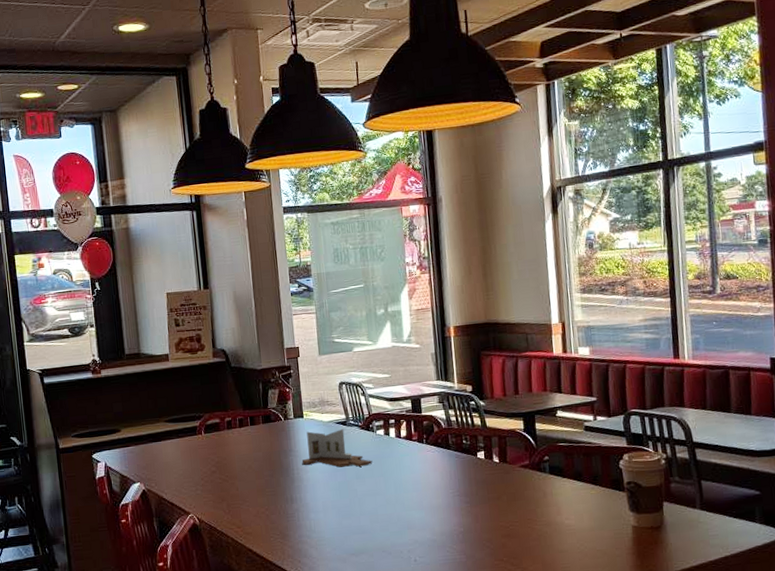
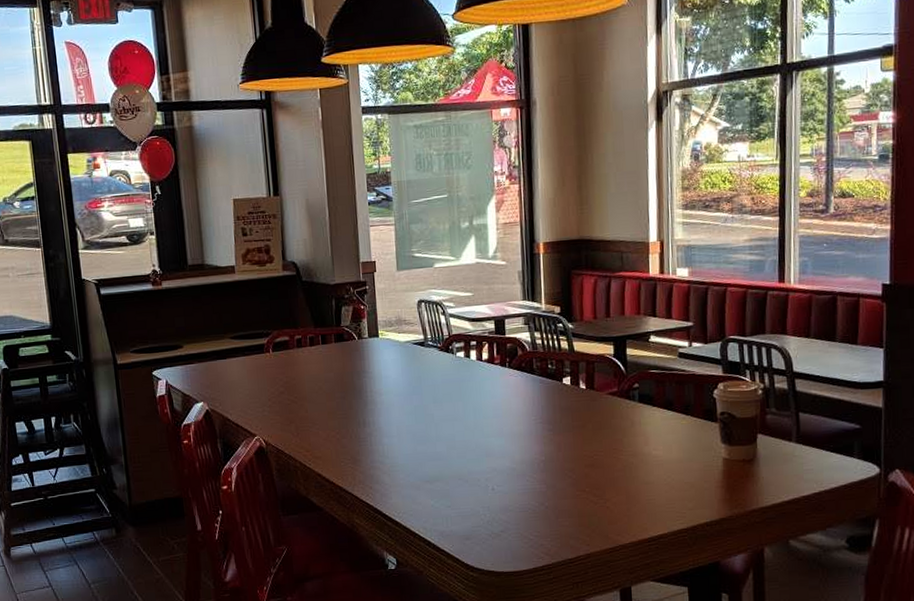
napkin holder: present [301,429,373,467] -> none [376,350,451,391]

